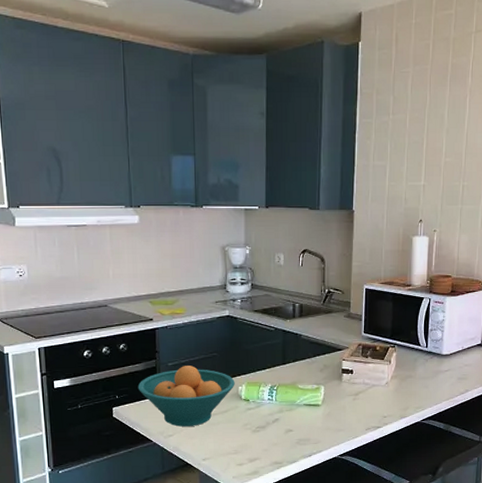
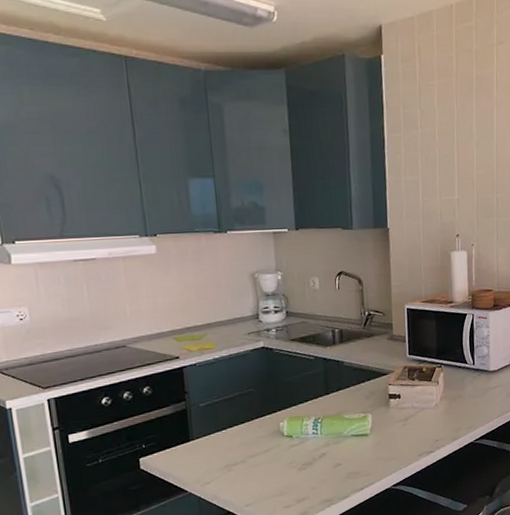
fruit bowl: present [137,365,235,427] -> none [166,404,276,473]

